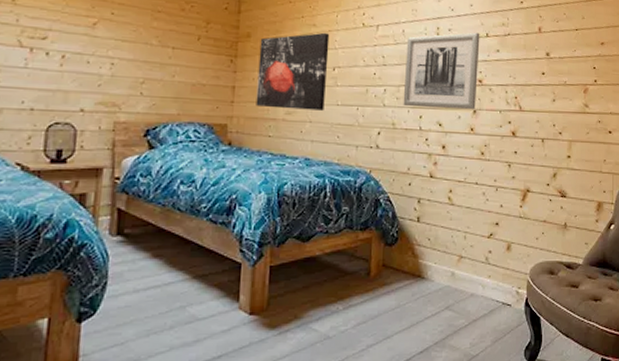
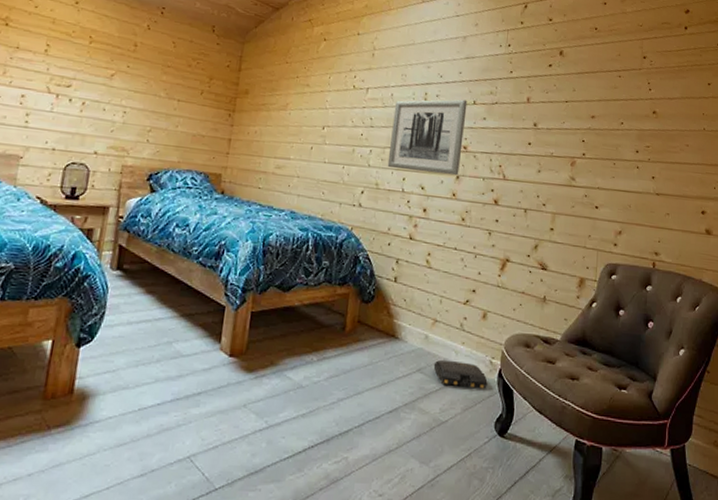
wall art: present [256,32,330,111] -> none [249,92,322,167]
bag: none [461,295,515,320] -> present [433,360,488,389]

